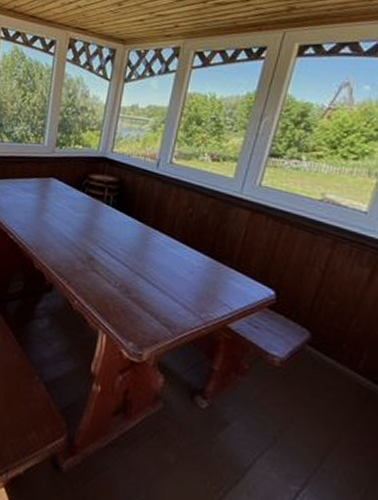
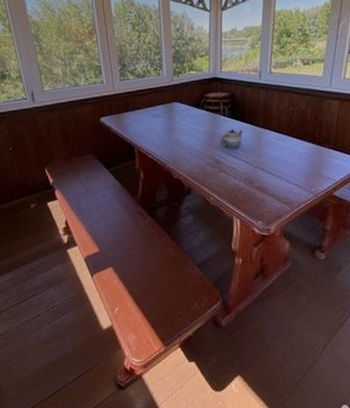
teapot: none [97,222,128,246] -> present [220,129,244,149]

